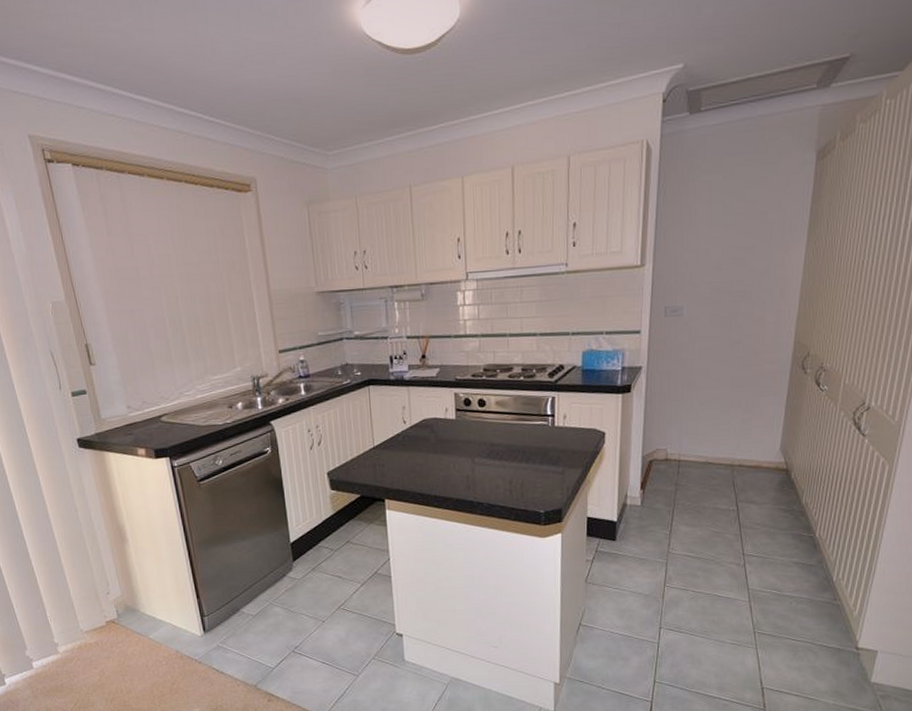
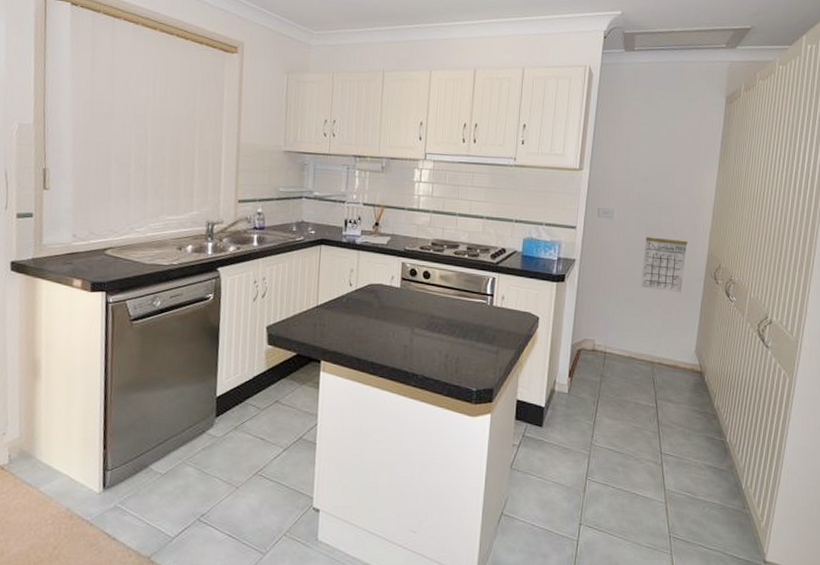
calendar: none [716,330,770,389] -> present [640,236,688,293]

